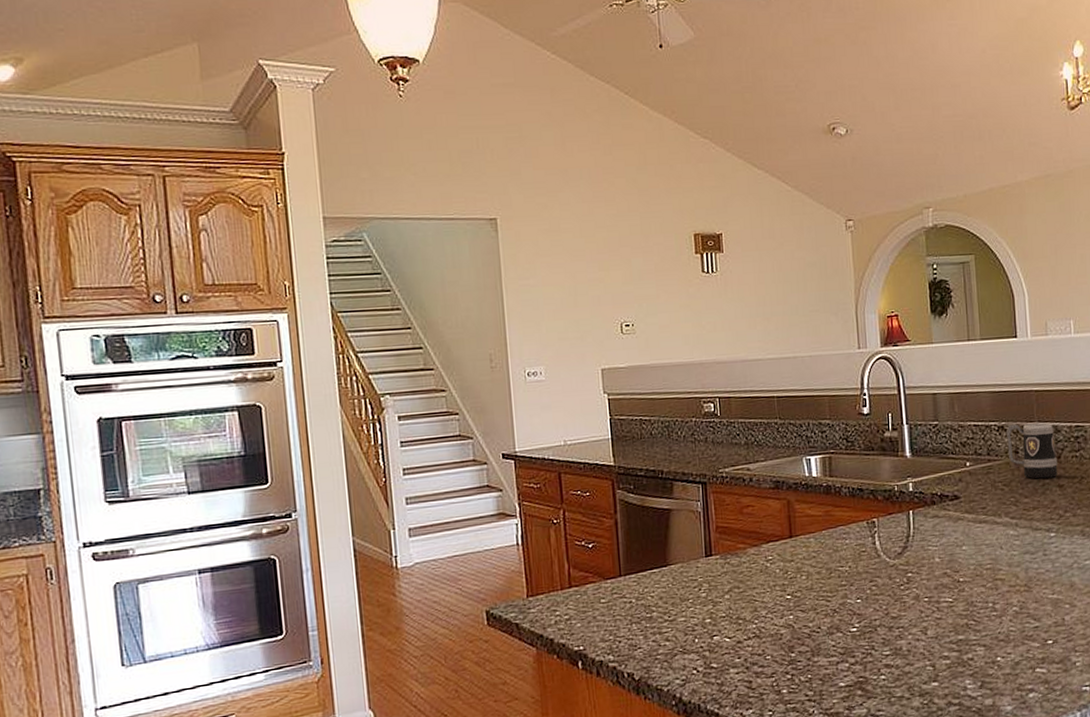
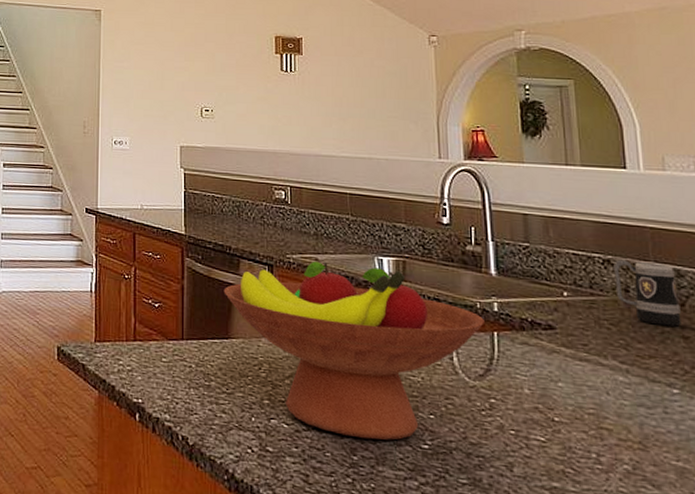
fruit bowl: none [658,467,902,637] -> present [223,261,484,440]

